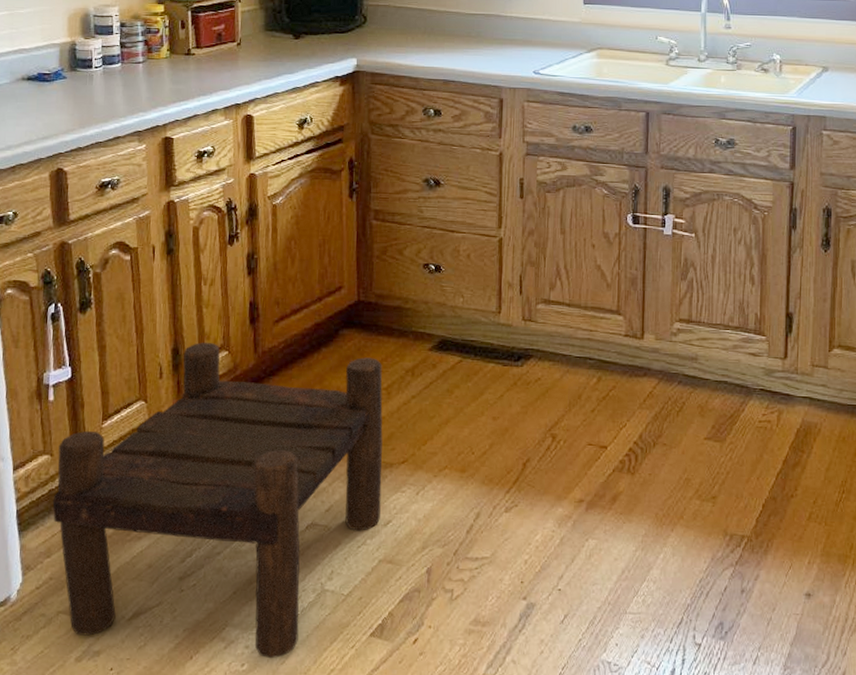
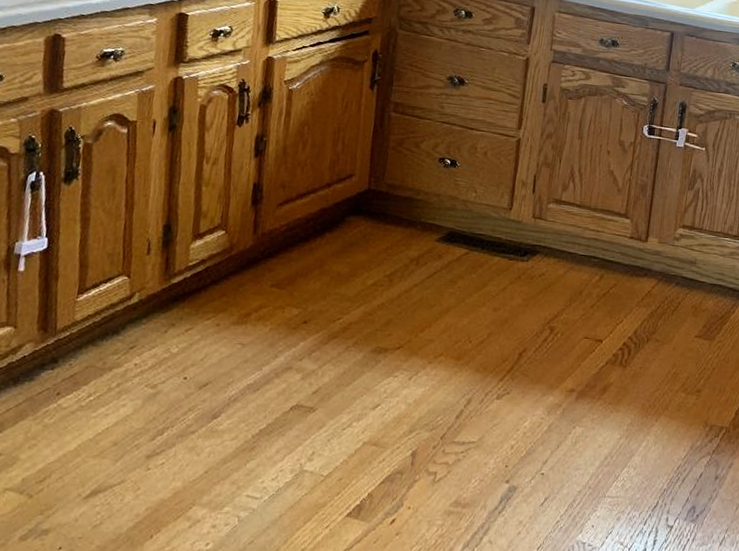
stool: present [52,342,383,659] -> none [10,220,387,539]

